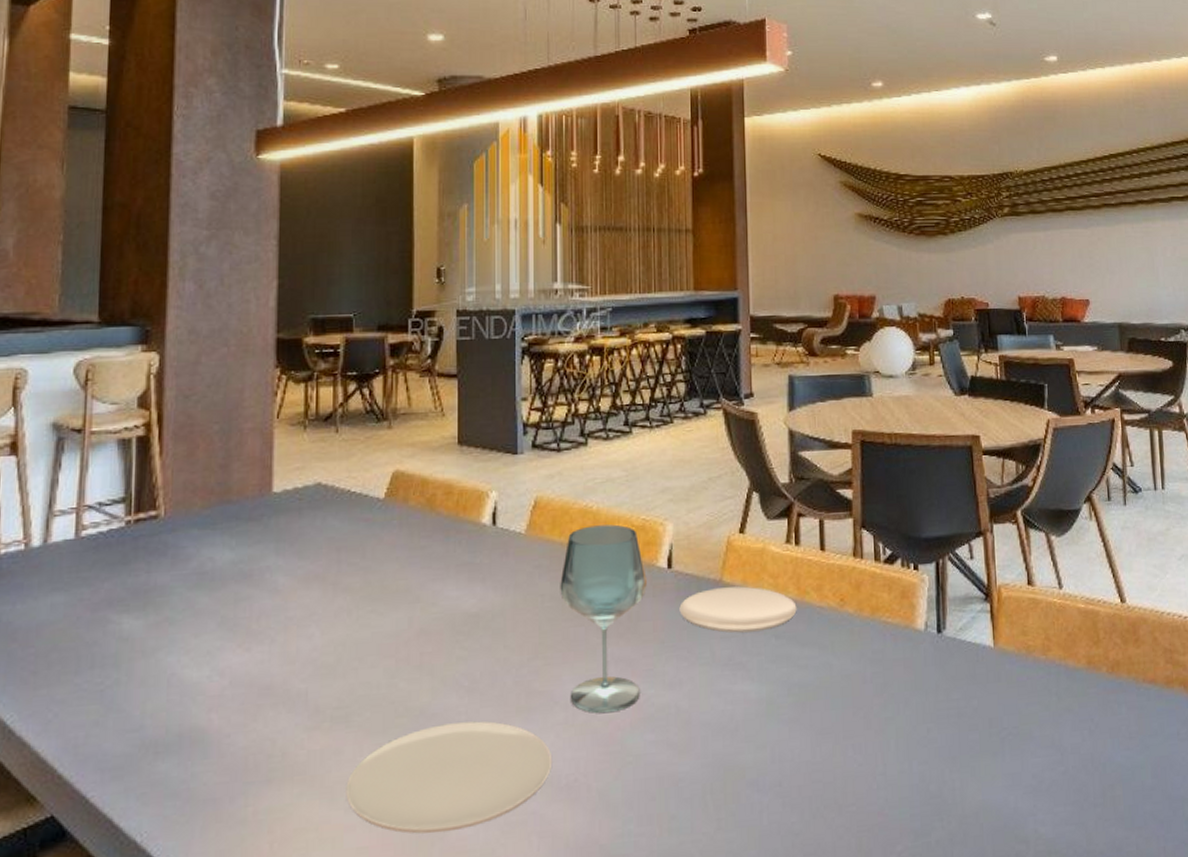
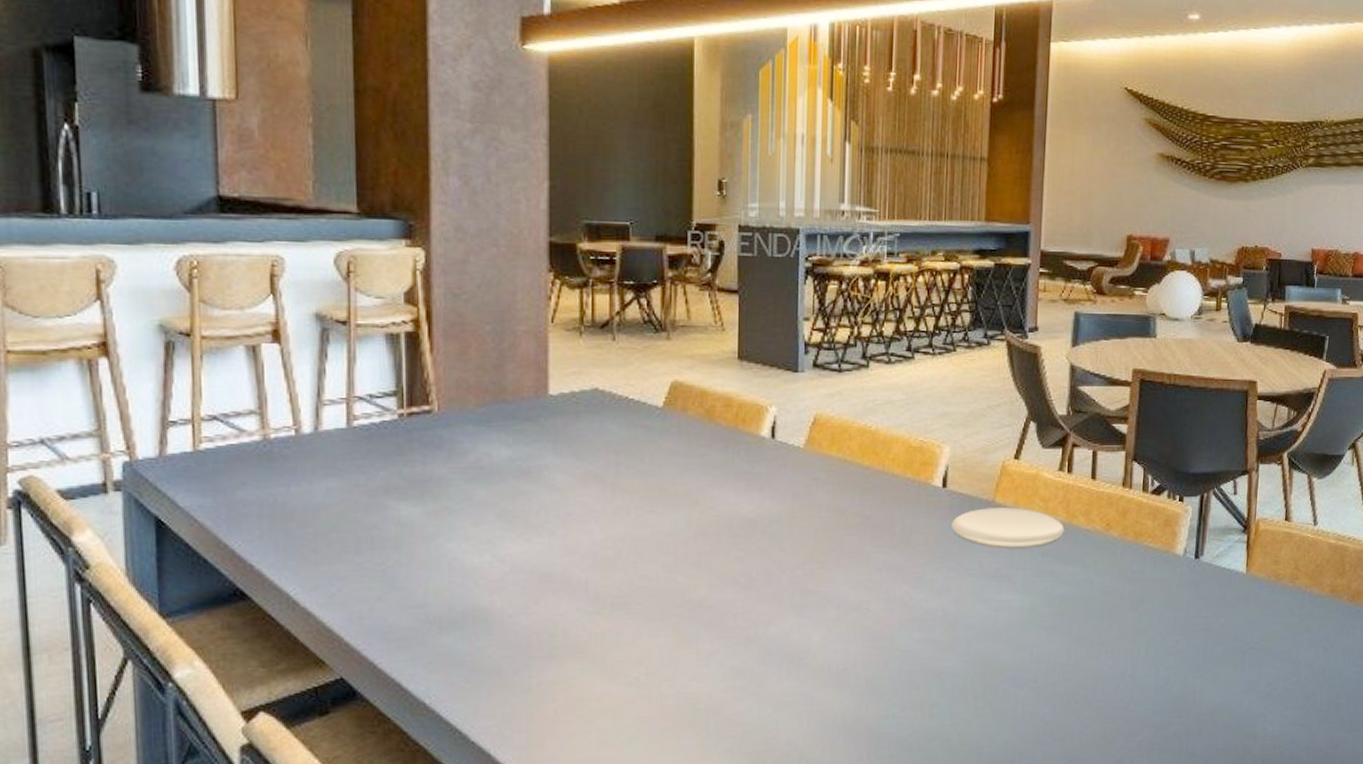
plate: present [346,721,553,834] -> none [626,614,824,708]
wine glass: present [560,524,647,714] -> none [836,444,922,613]

